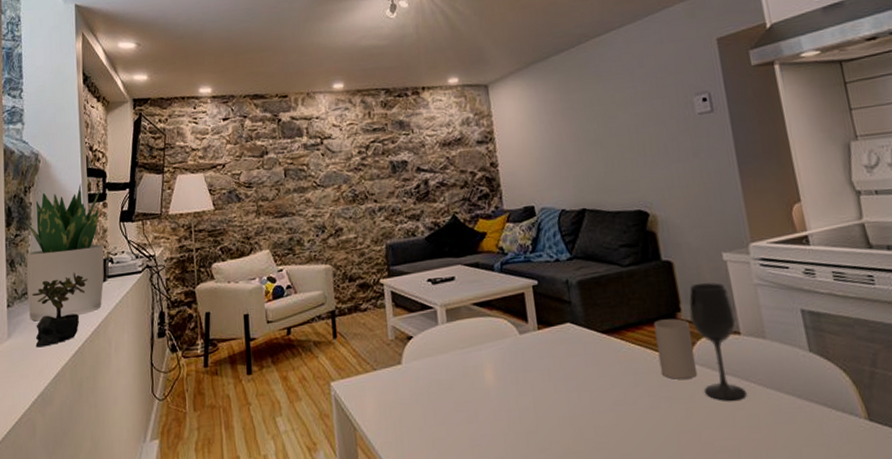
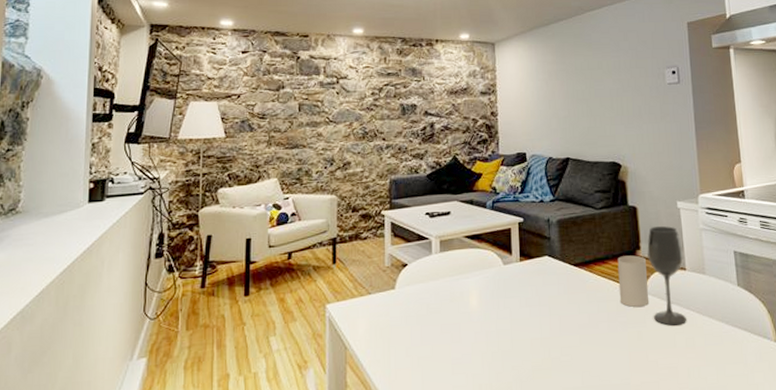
planter: present [23,183,105,322] -> none [14,102,110,238]
succulent plant: present [32,272,89,348] -> none [19,190,86,265]

